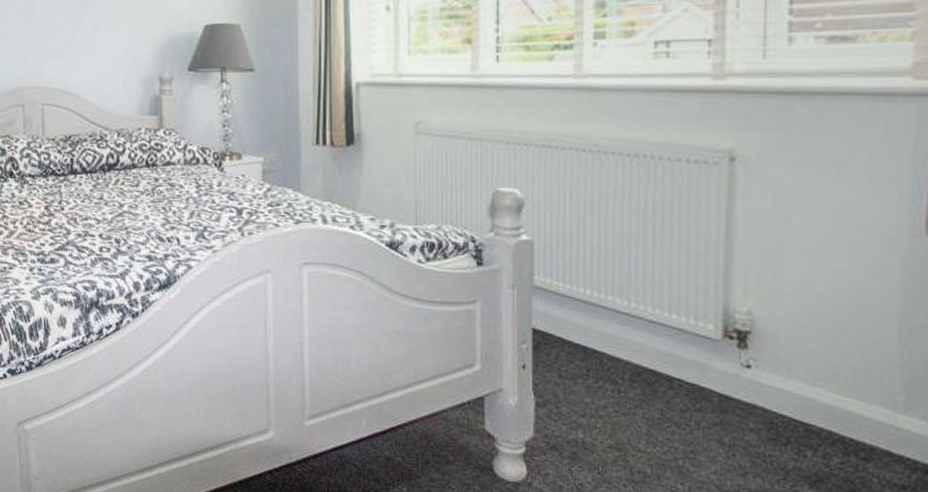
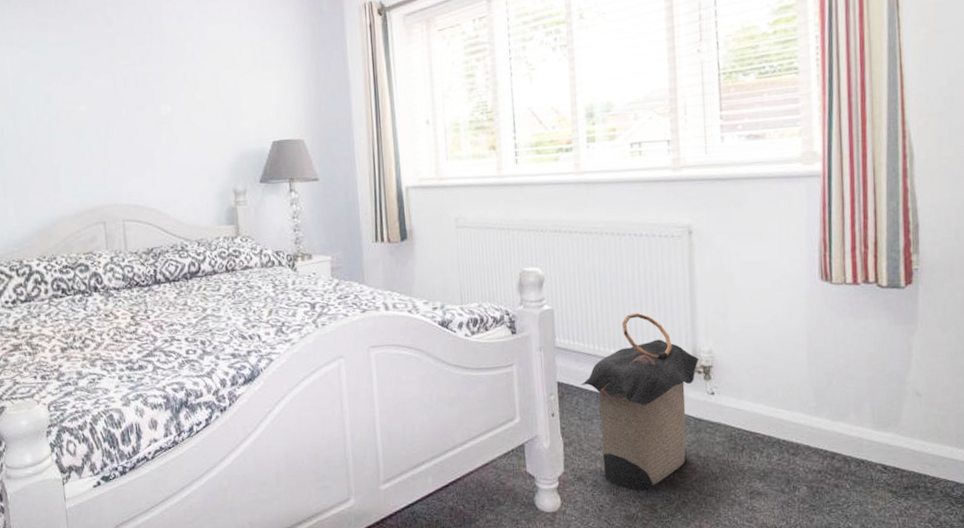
laundry hamper: none [564,254,733,474] -> present [581,312,699,491]

